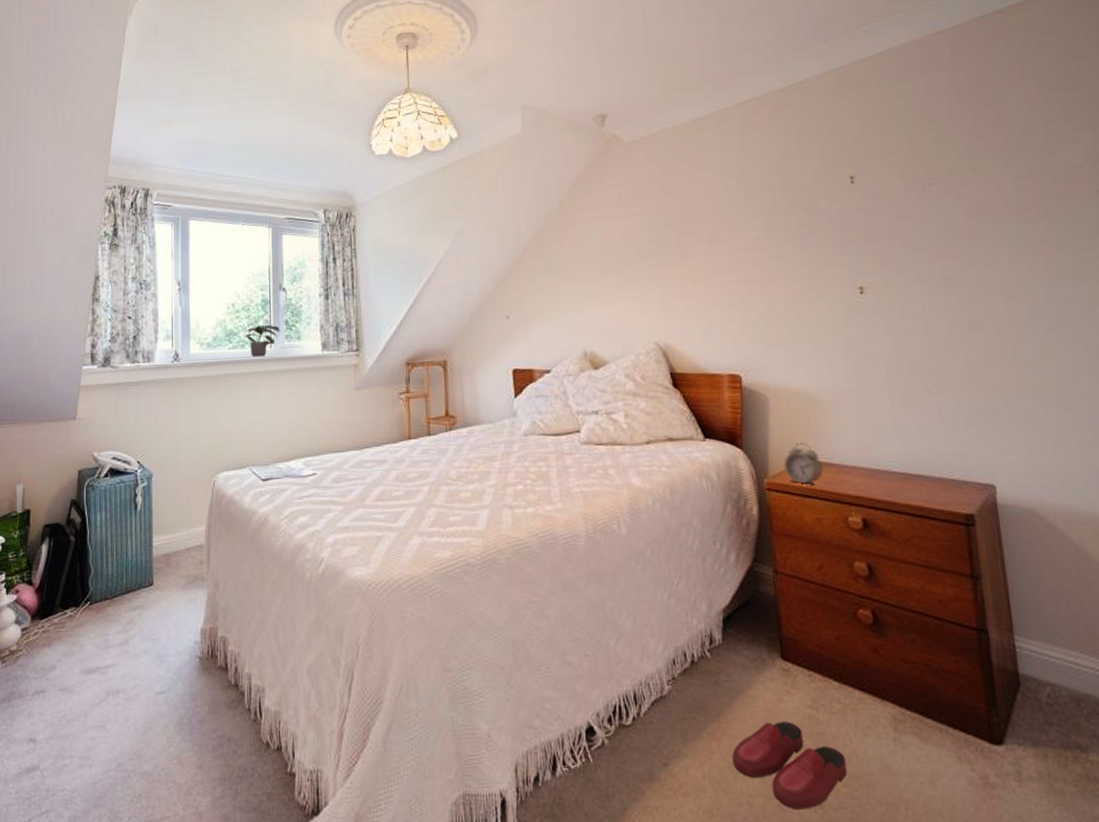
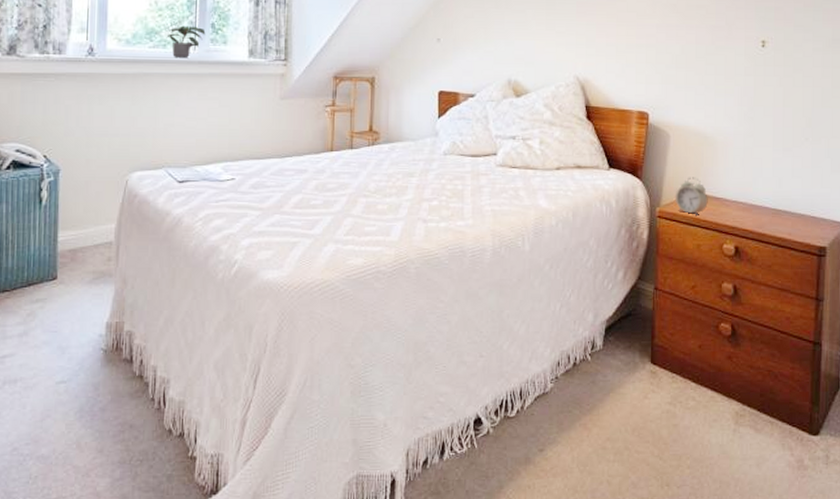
slippers: present [732,722,847,810] -> none [599,415,692,487]

